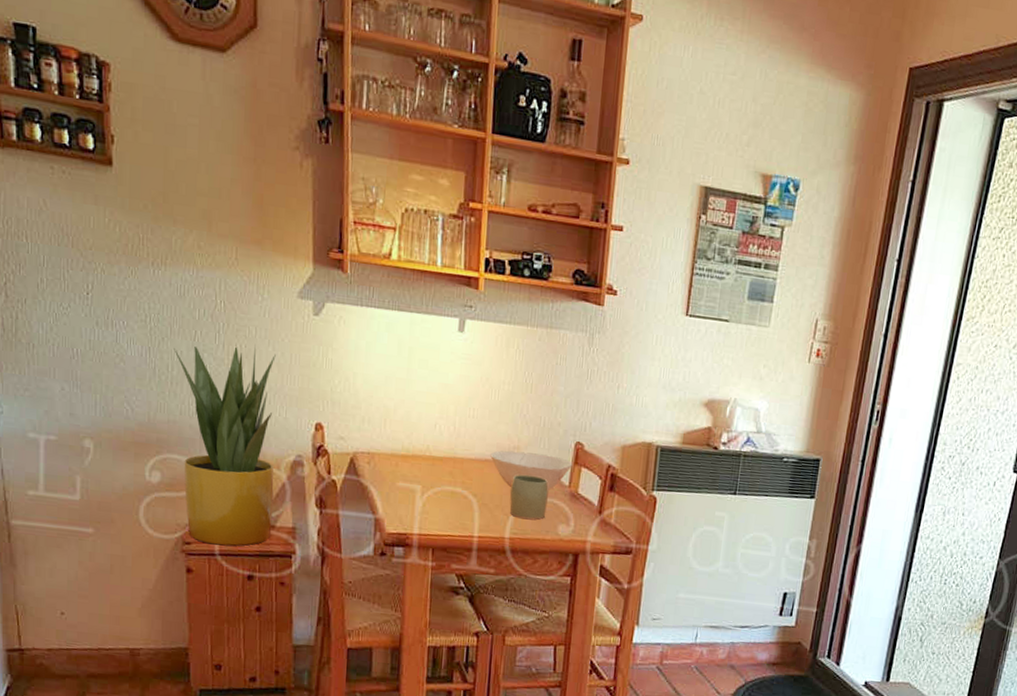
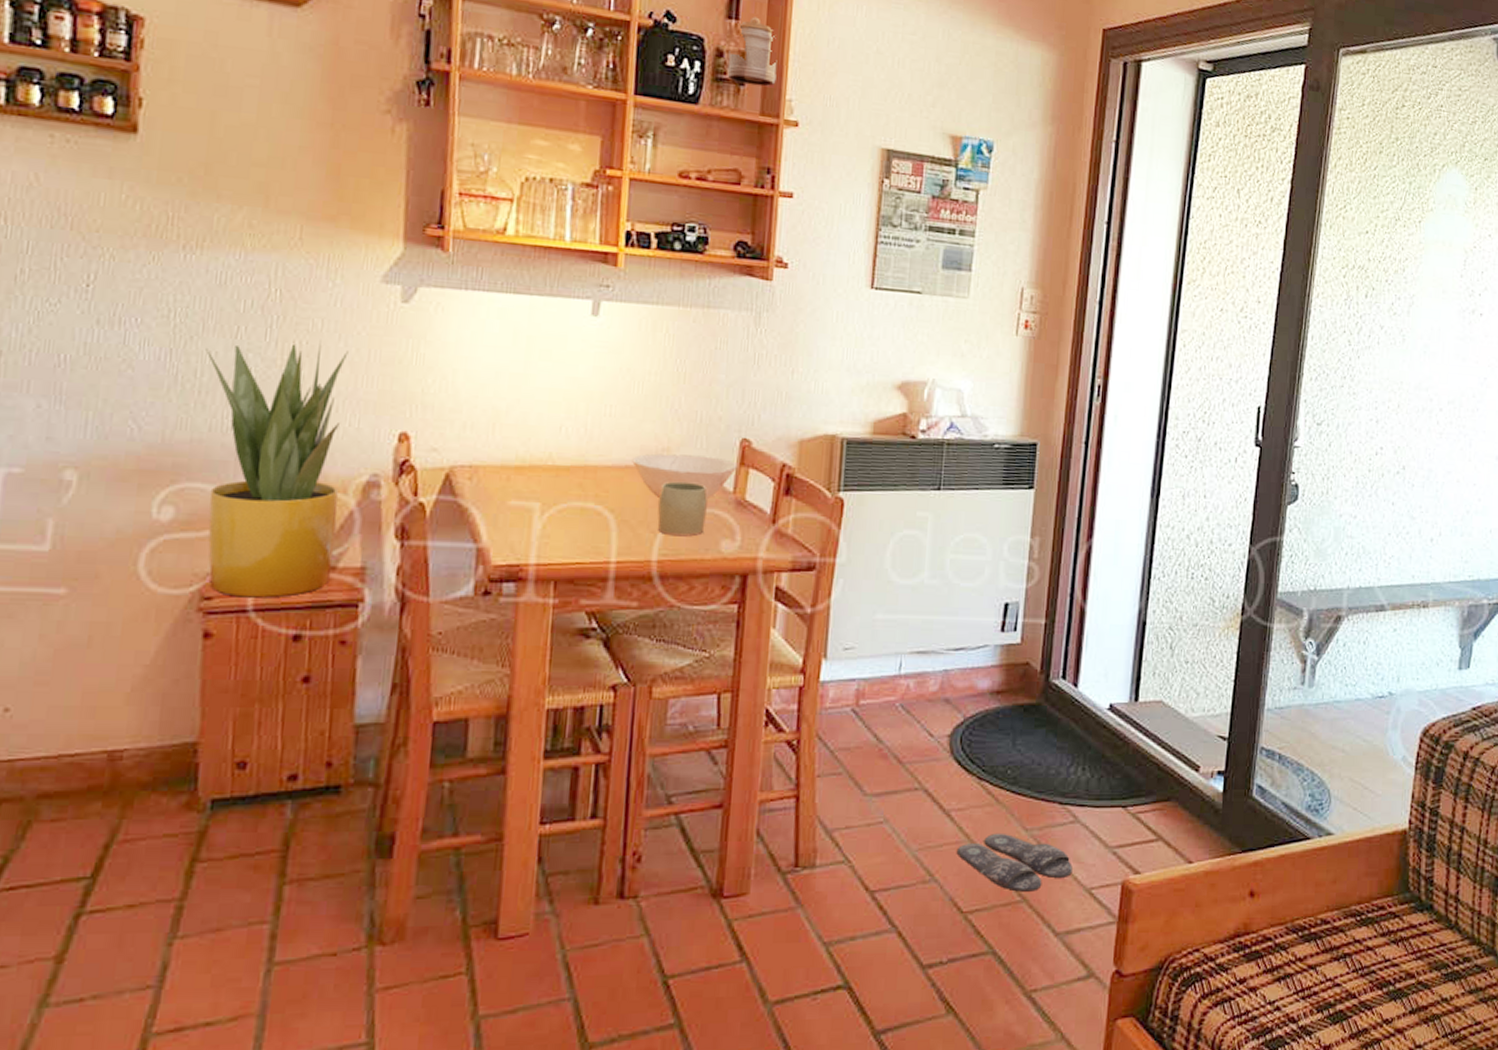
jar: none [569,58,613,126] -> present [727,16,778,87]

